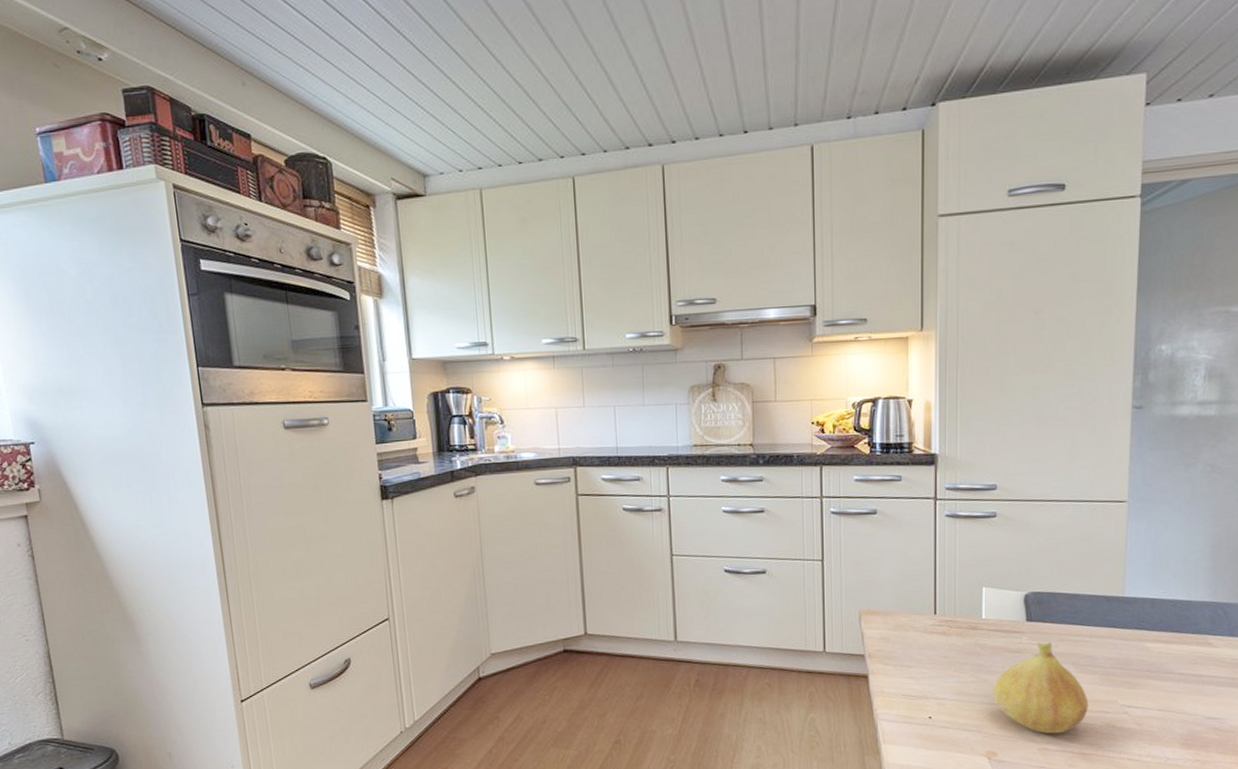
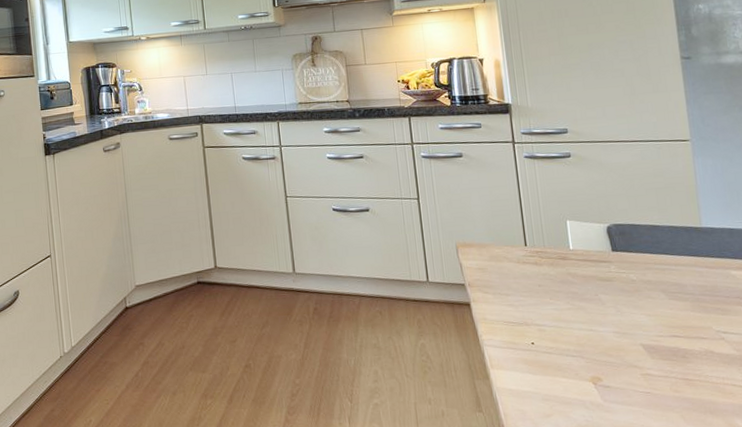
fruit: present [992,642,1089,734] -> none [589,271,685,360]

